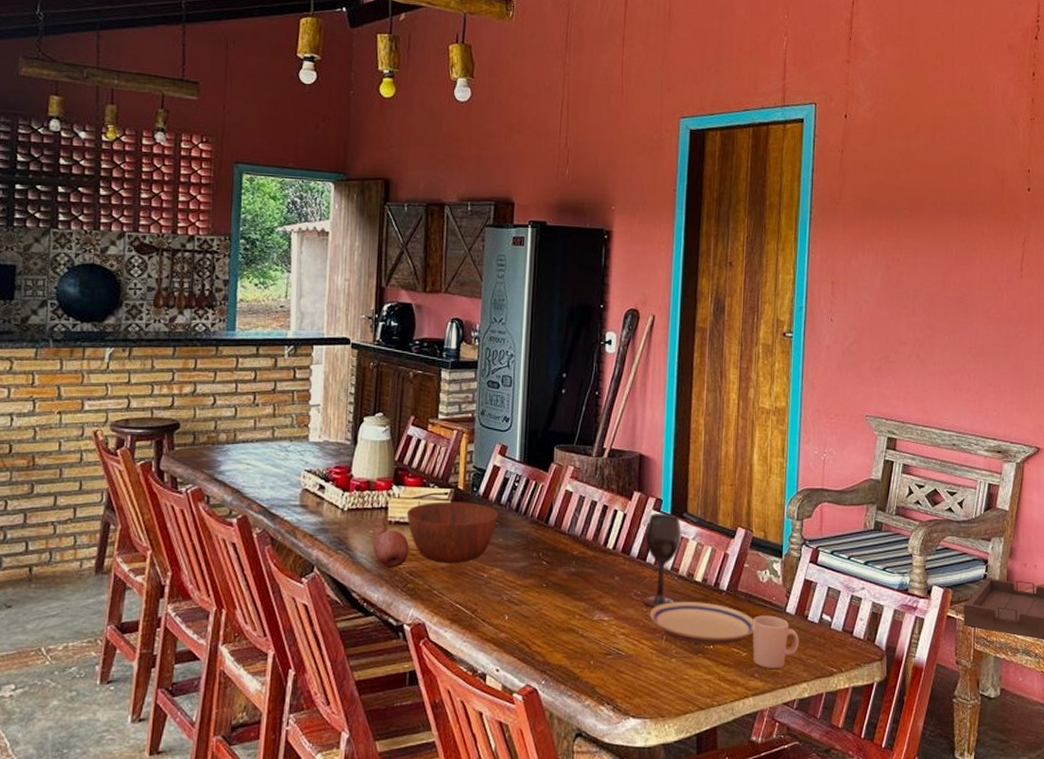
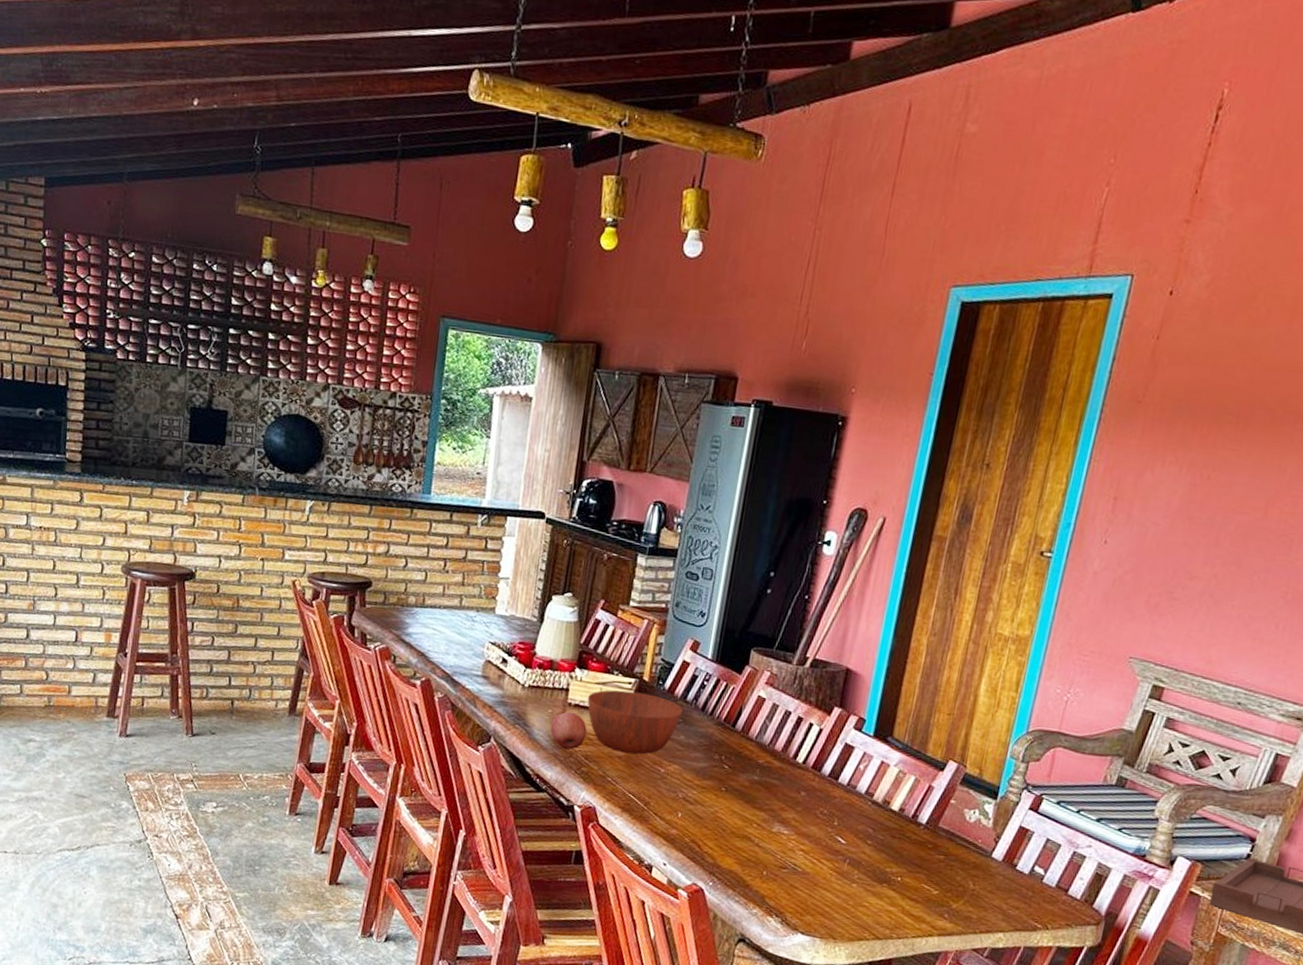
wine glass: present [643,513,681,607] -> none [829,732,883,830]
plate: present [649,601,755,645] -> none [834,826,953,880]
mug: present [753,615,799,668] -> none [944,855,1003,914]

